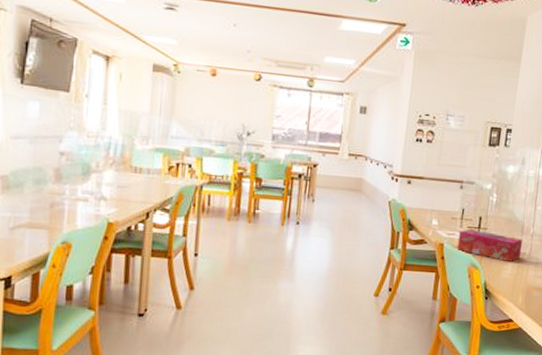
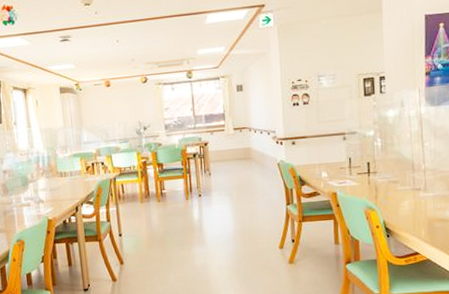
tissue box: present [457,229,523,263] -> none [349,174,416,200]

